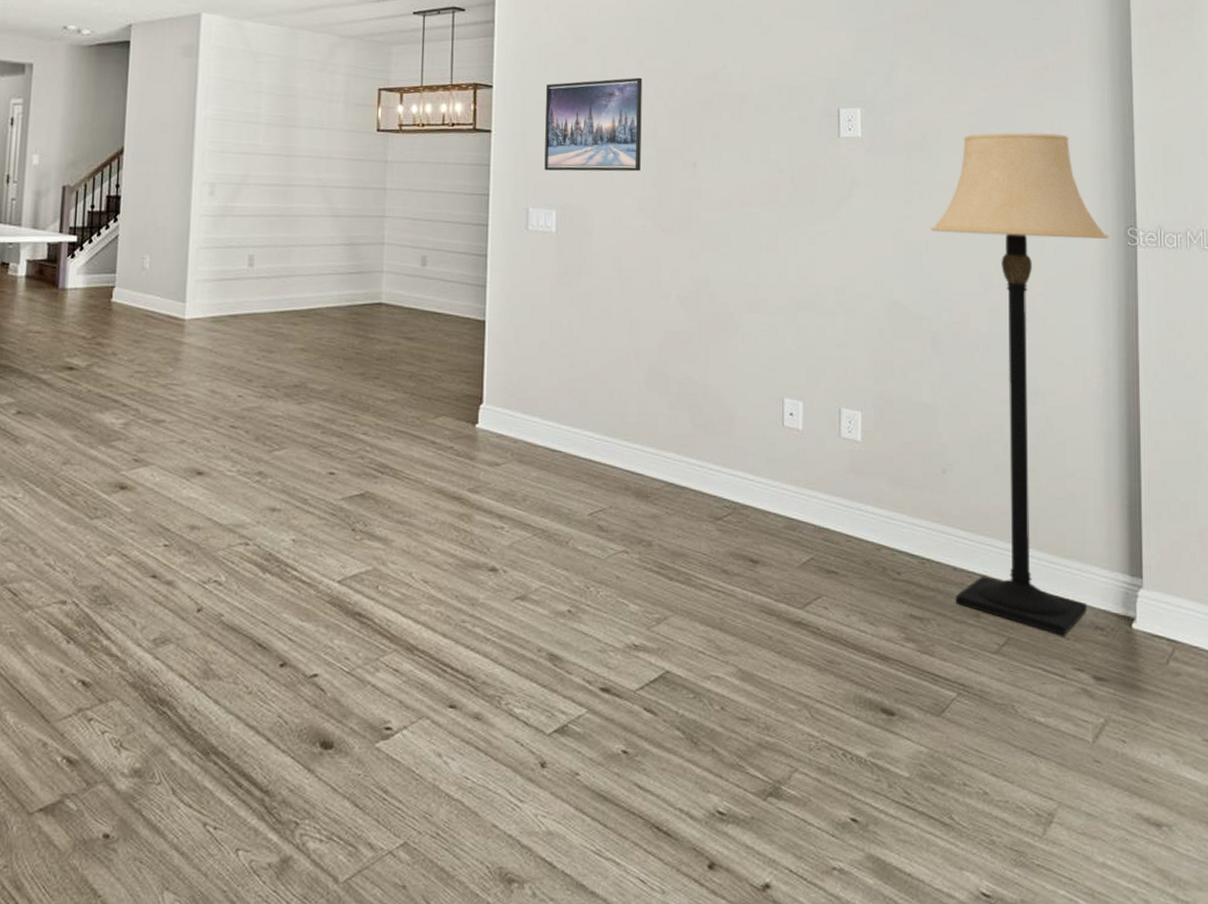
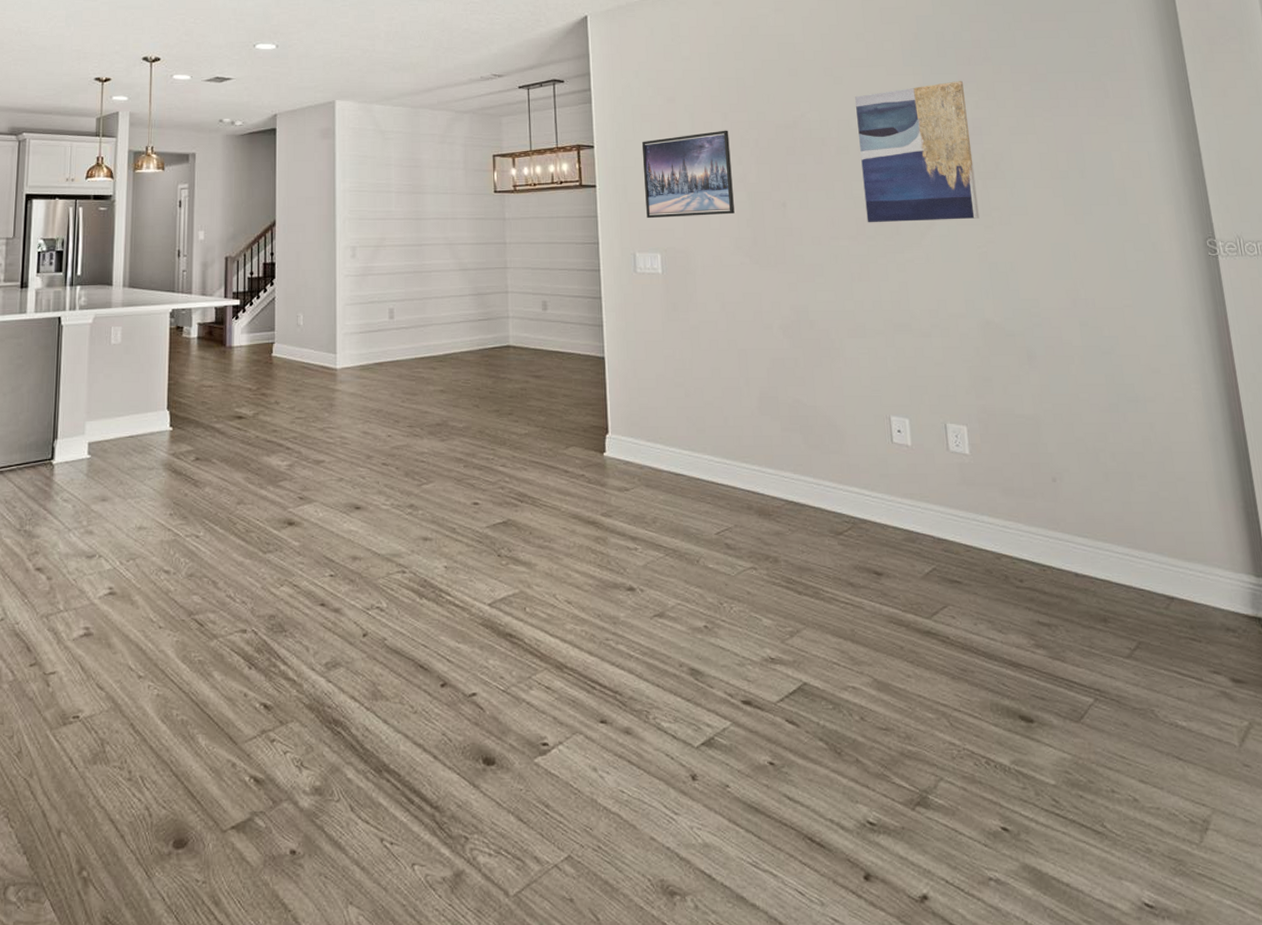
wall art: none [781,40,900,192] -> present [855,81,980,223]
lamp: present [930,132,1109,635] -> none [1013,155,1216,638]

